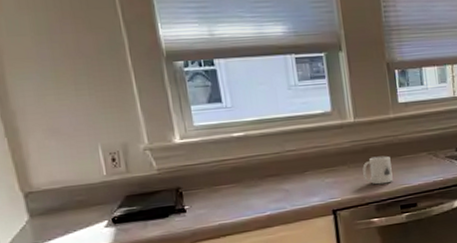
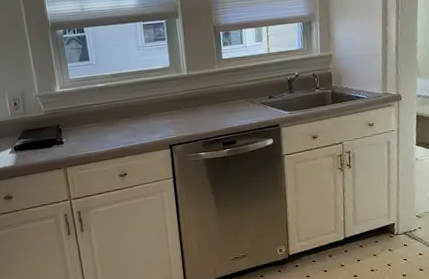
mug: present [362,155,393,185] -> none [193,102,217,126]

